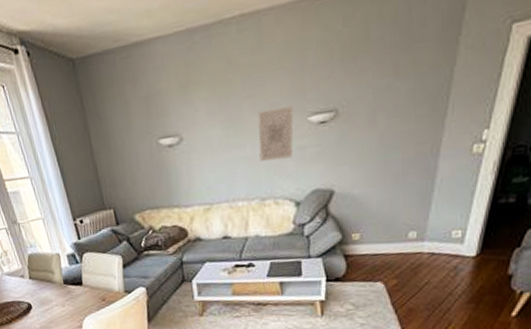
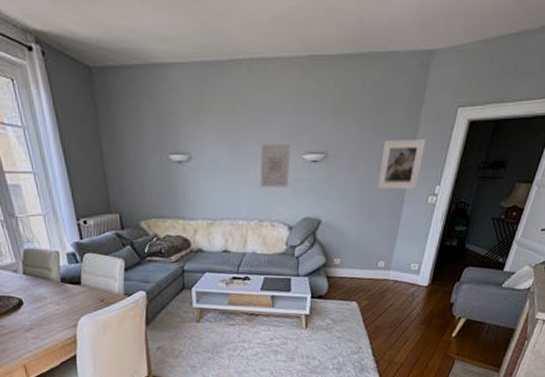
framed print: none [403,73,467,144] -> present [377,139,426,190]

